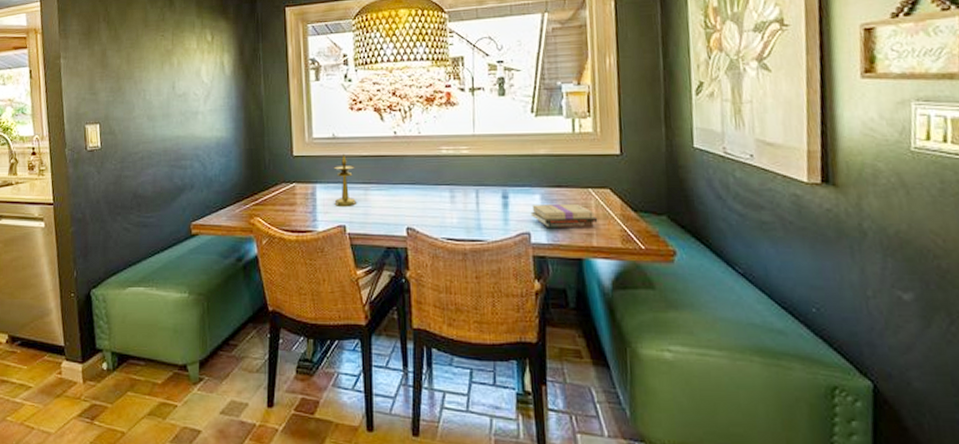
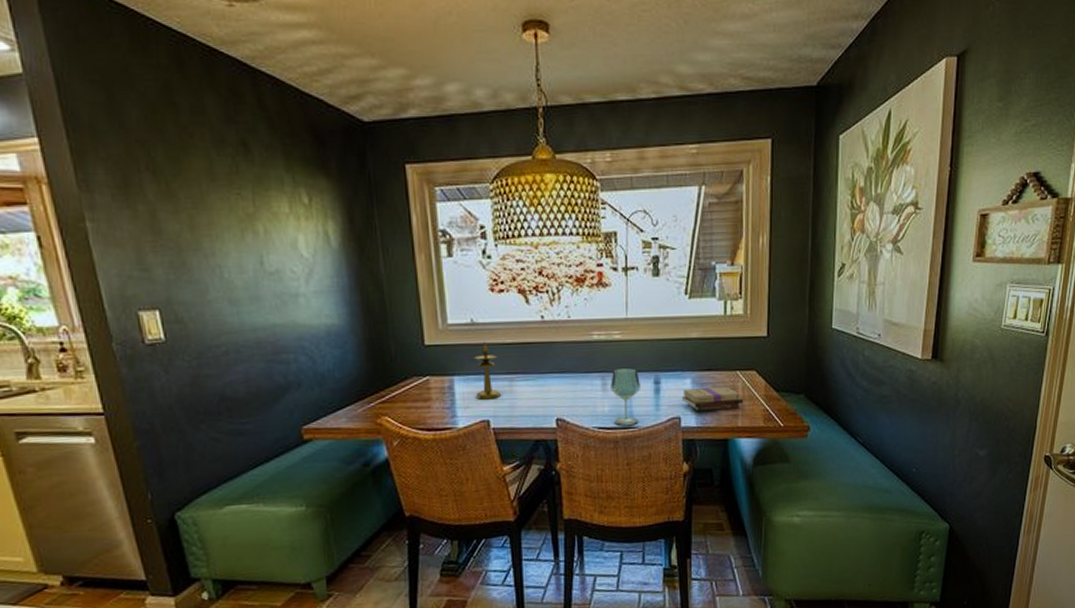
wine glass: none [459,182,488,239] -> present [611,368,640,426]

